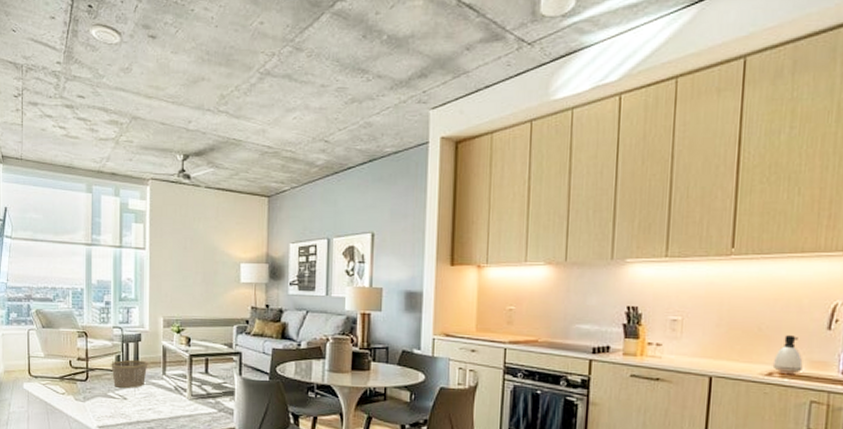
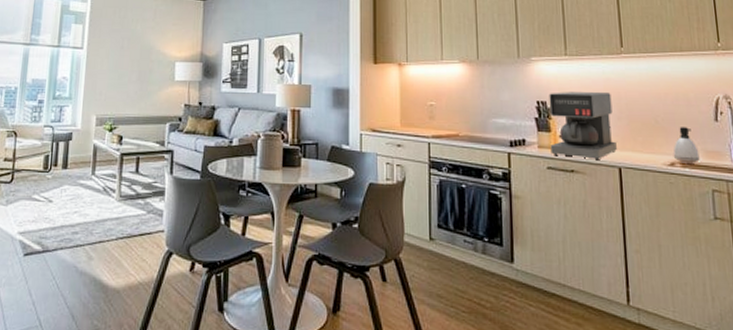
basket: present [111,359,148,388] -> none [38,159,78,190]
coffee maker: none [636,296,713,369] -> present [549,92,617,161]

